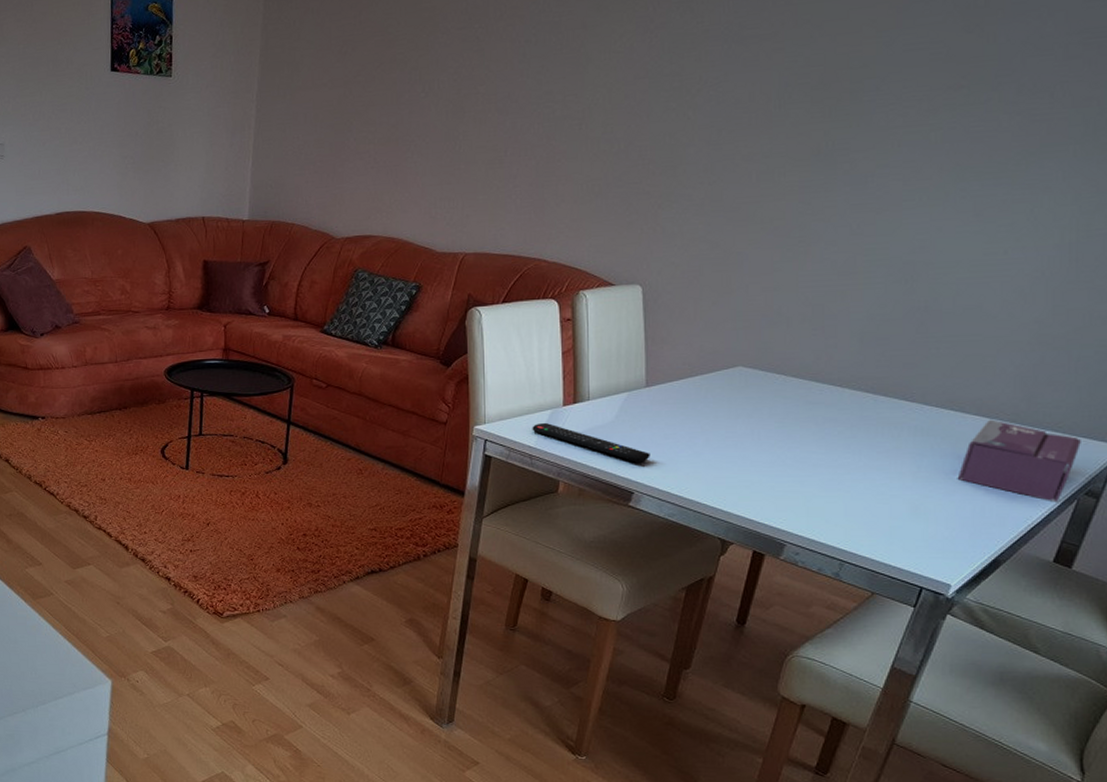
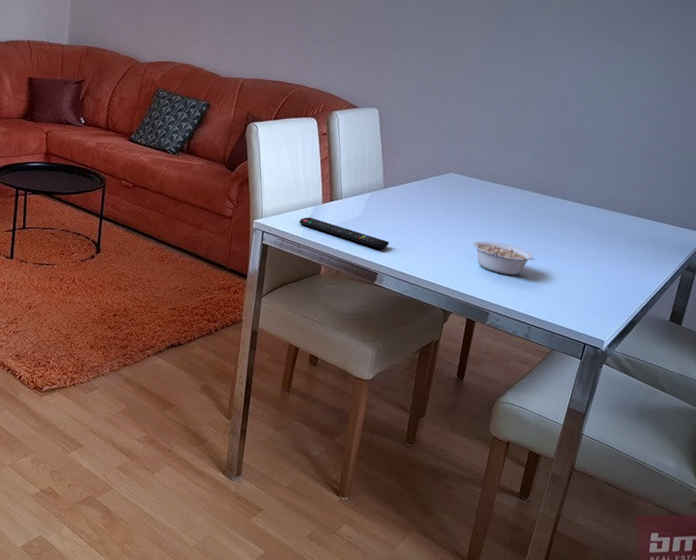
legume: none [767,453,855,498] -> present [473,240,535,276]
tissue box: present [957,419,1081,503] -> none [603,214,681,276]

